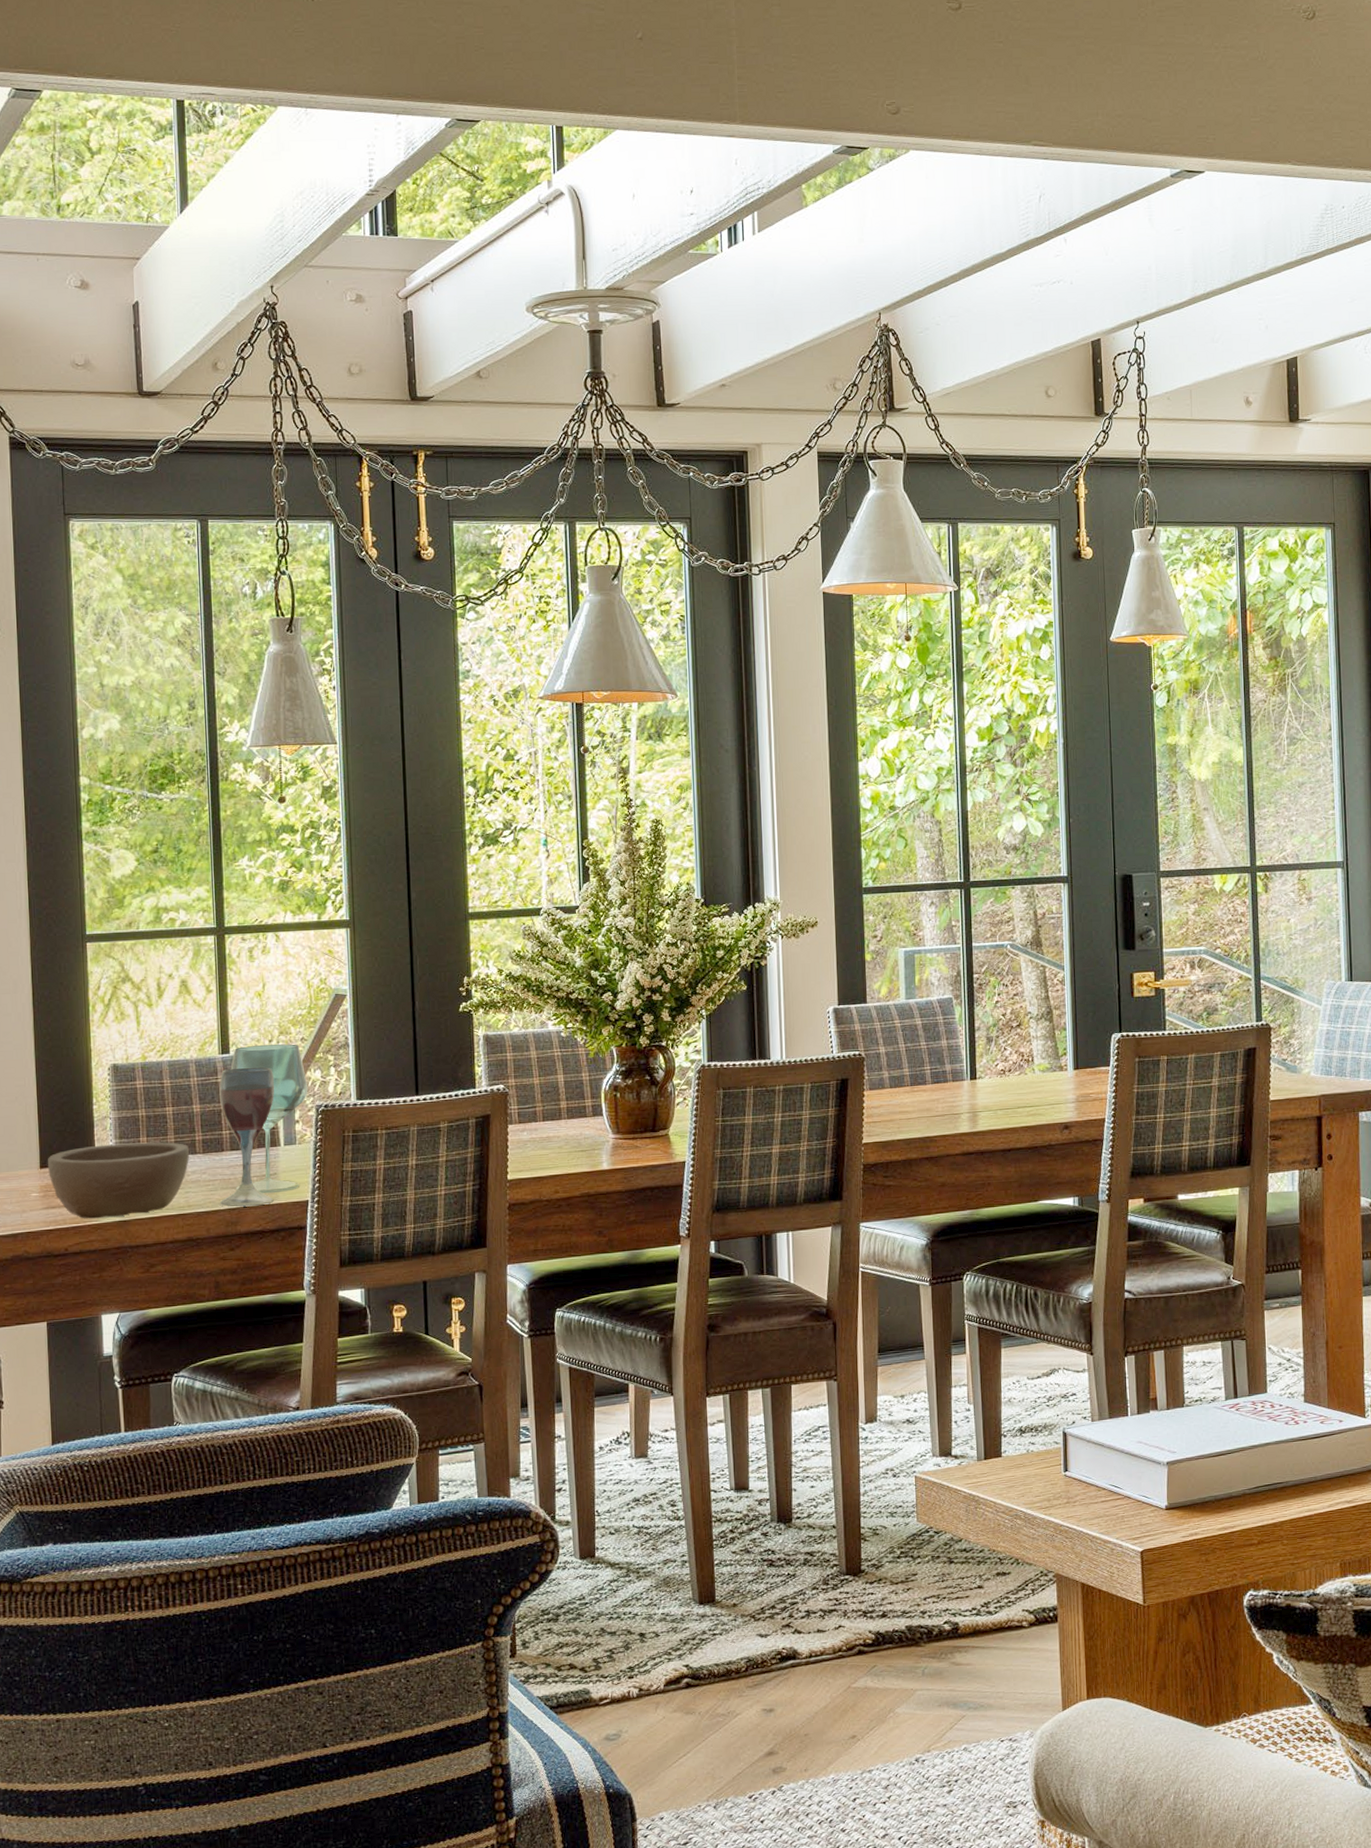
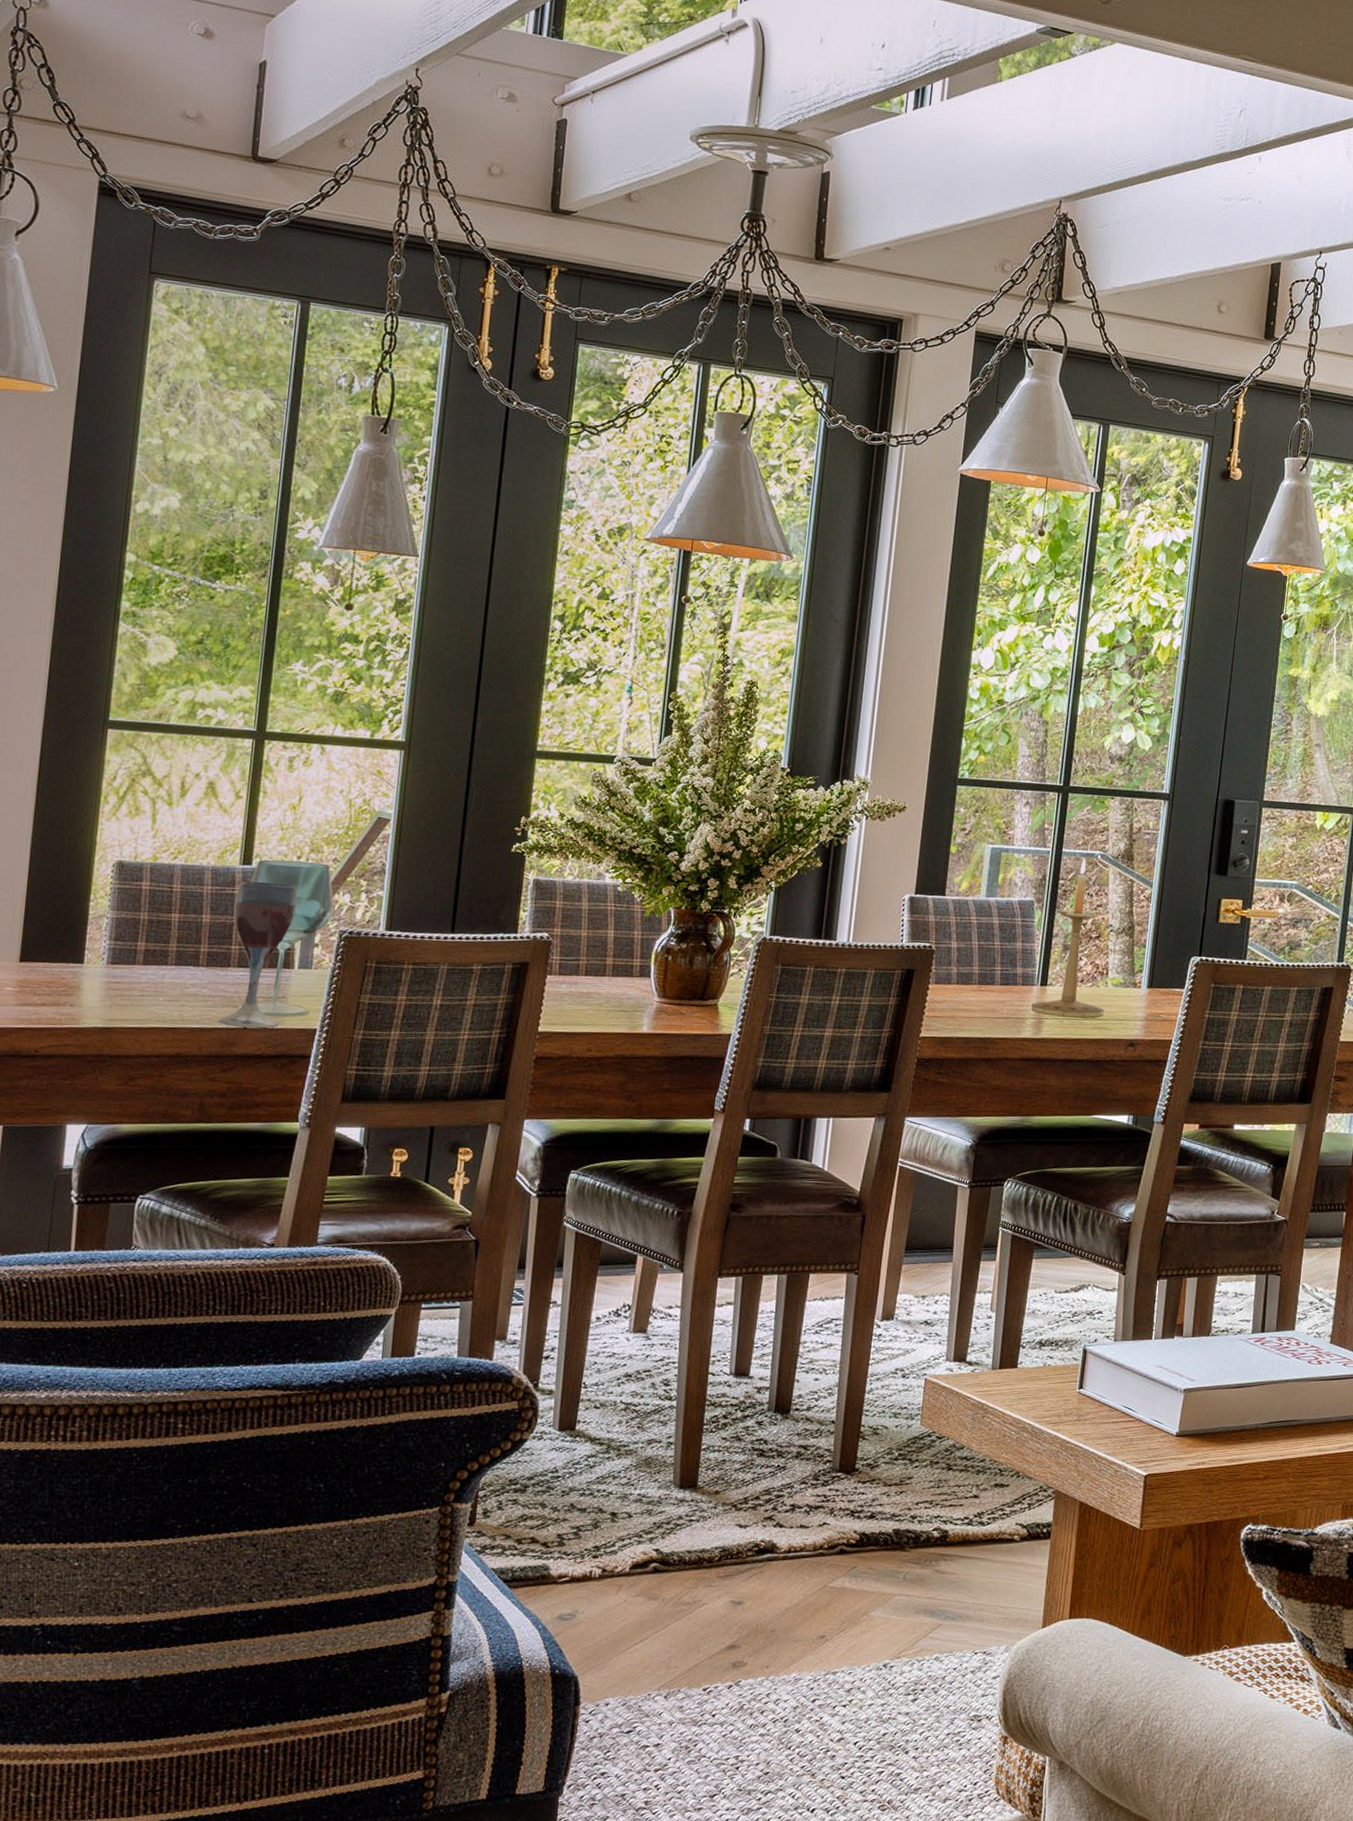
bowl: present [47,1142,190,1219] -> none [28,944,192,1023]
candlestick: none [964,949,1036,1108] -> present [1031,858,1105,1018]

